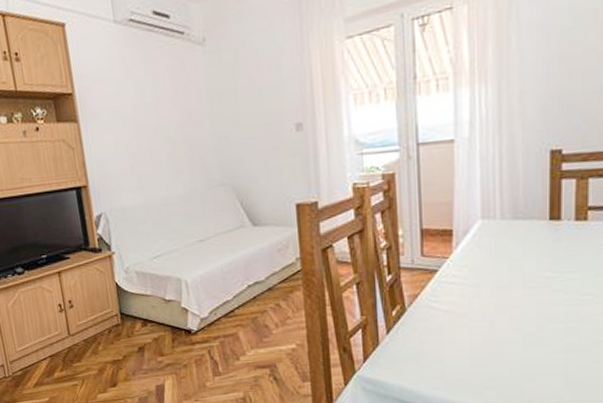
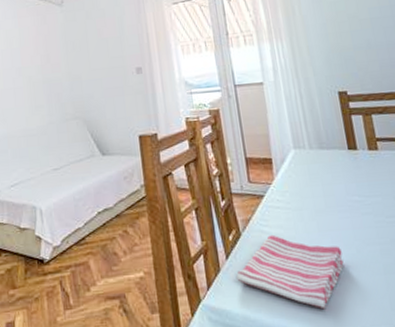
dish towel: none [396,311,519,384] -> present [236,234,344,310]

